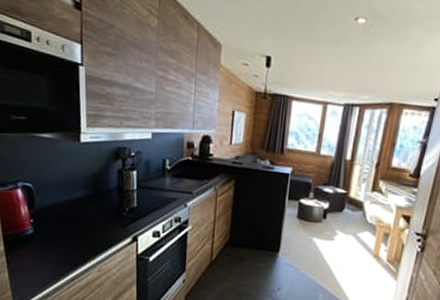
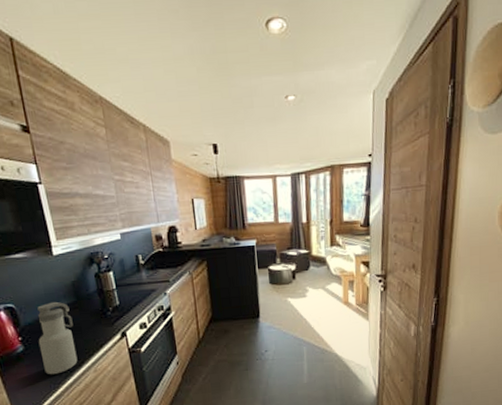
water bottle: none [49,189,87,265] -> present [37,301,78,375]

